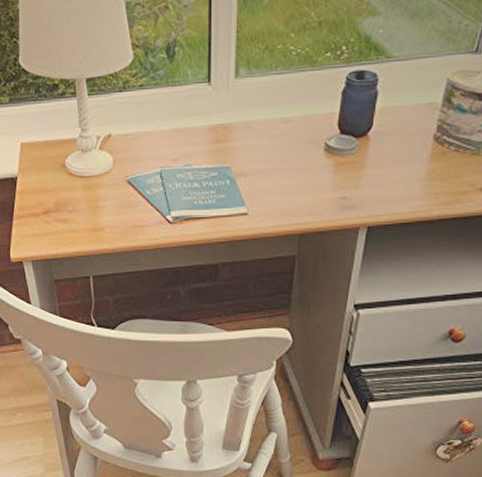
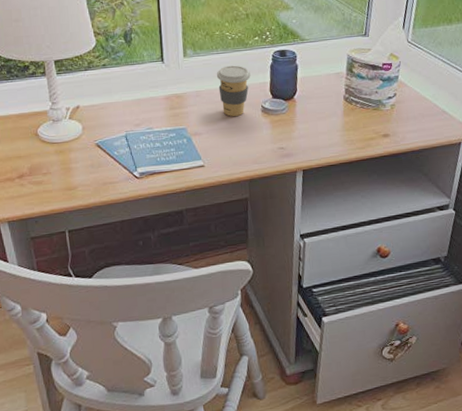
coffee cup: none [273,89,317,155] -> present [216,65,252,117]

